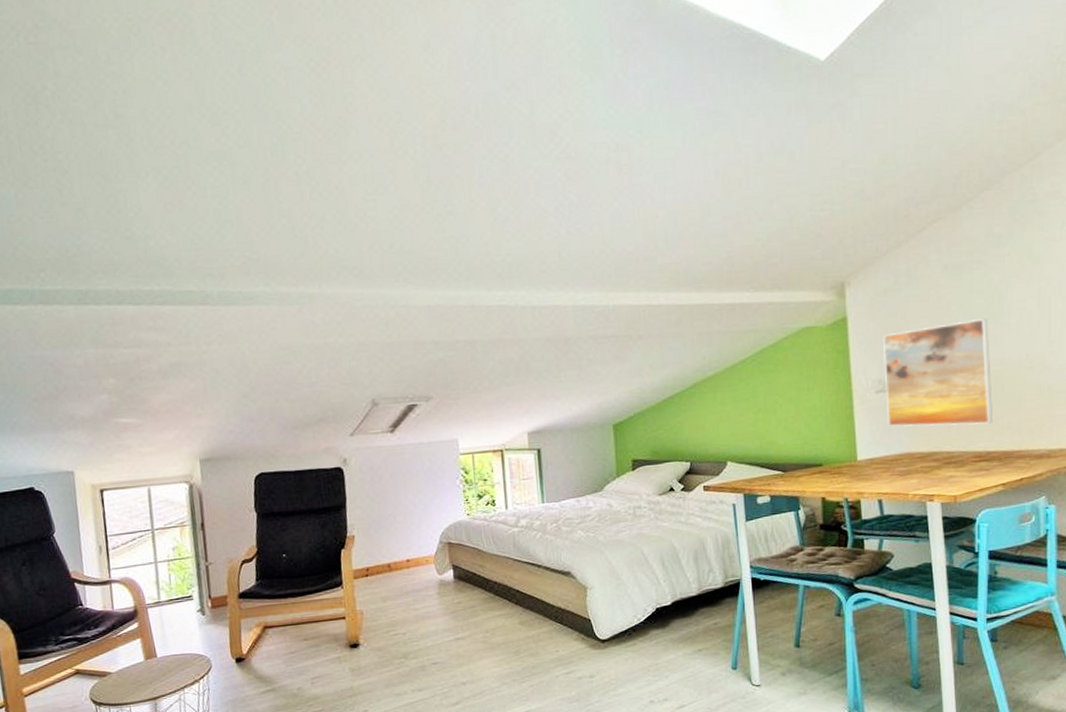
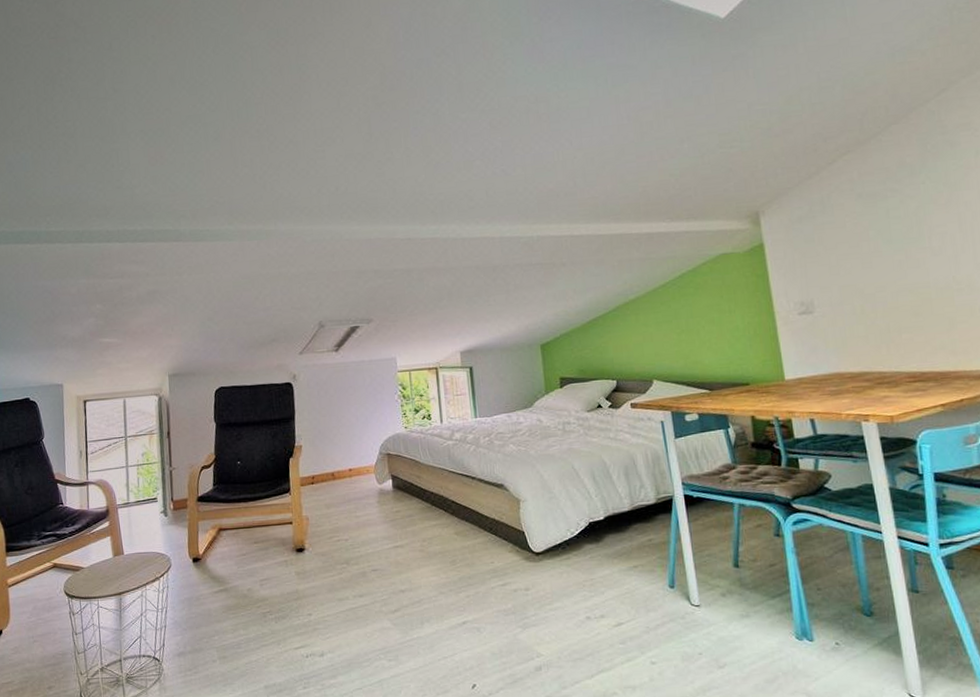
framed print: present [883,319,994,427] -> none [802,243,924,347]

